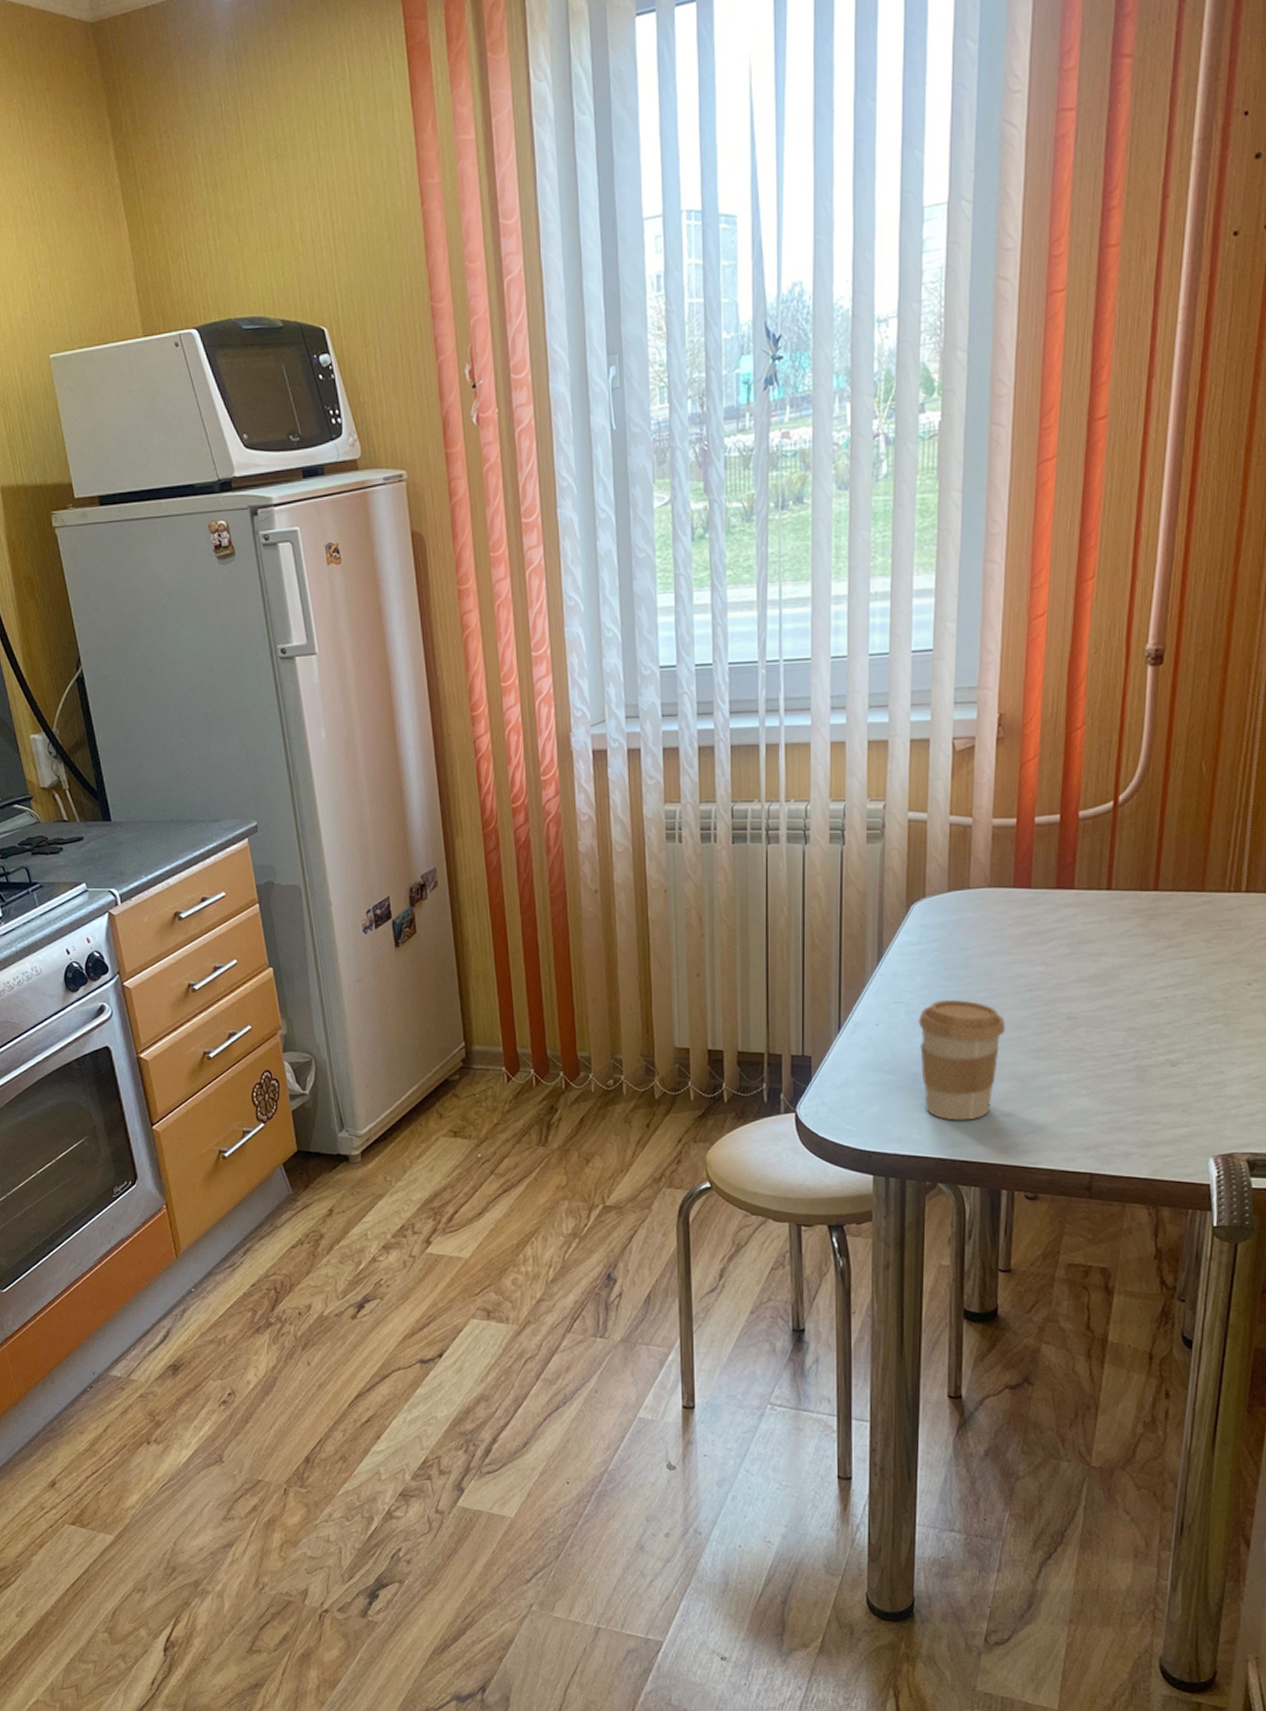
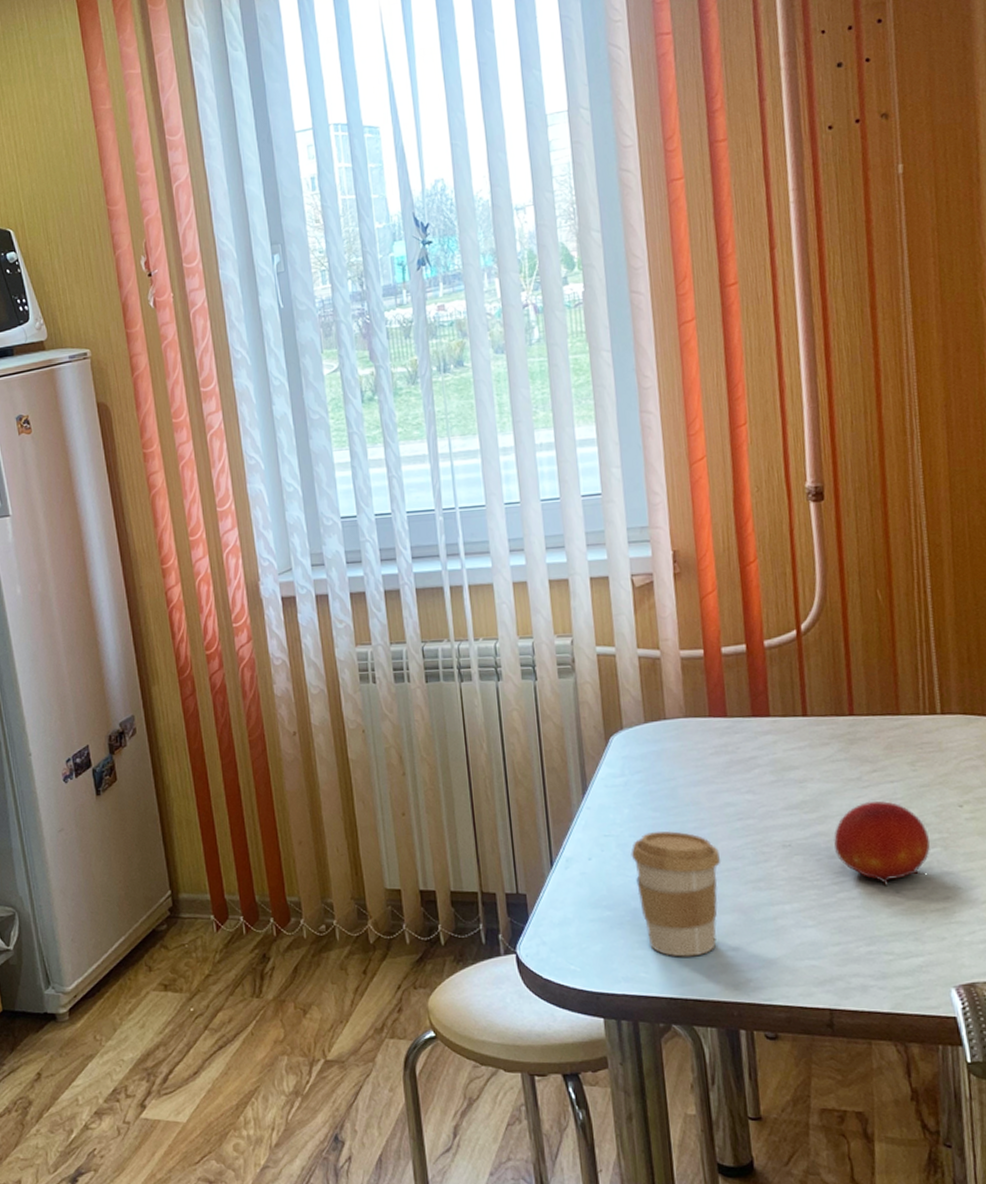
fruit: none [1119,976,1214,1060] -> present [834,801,931,887]

